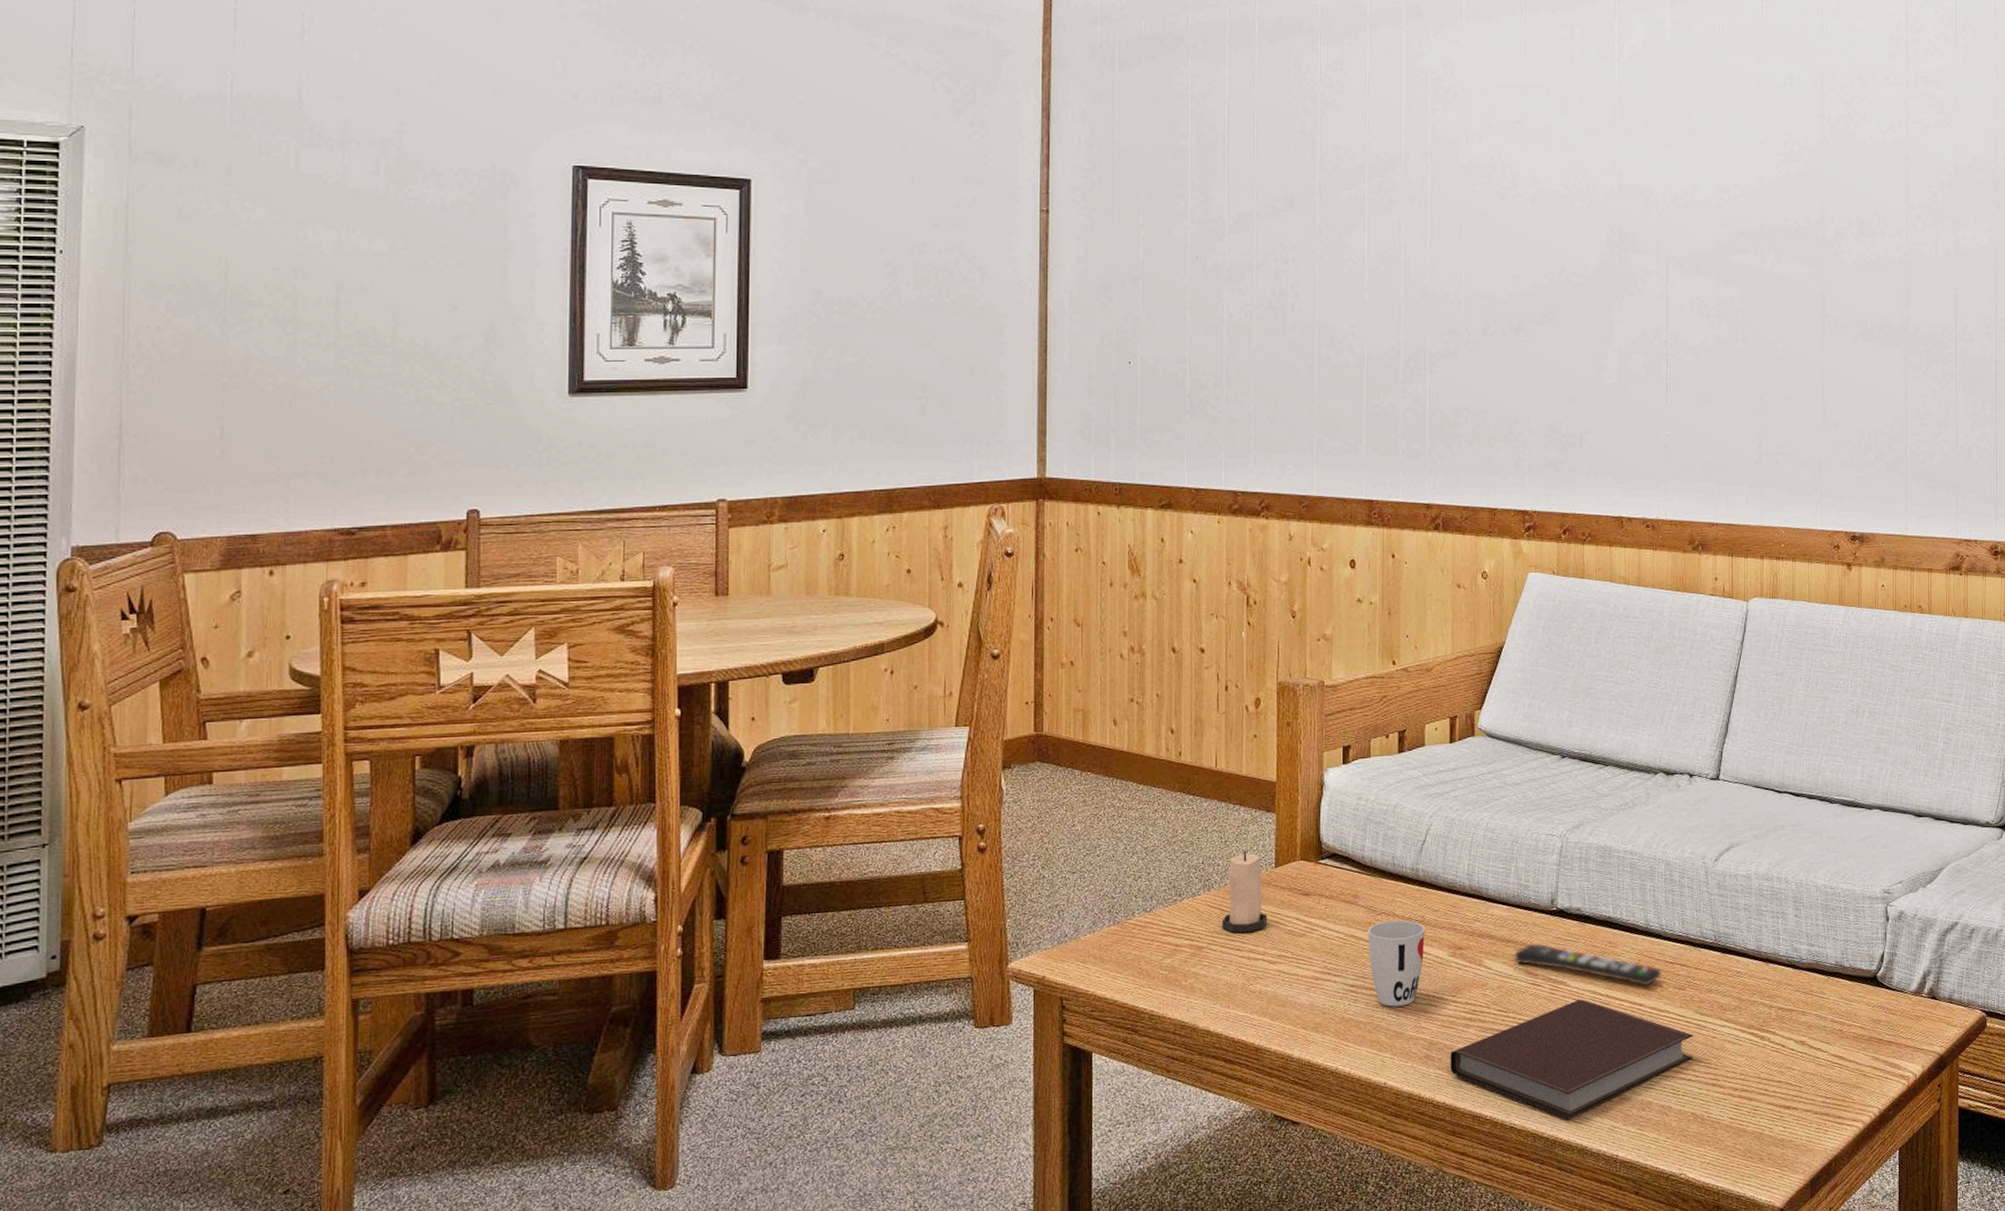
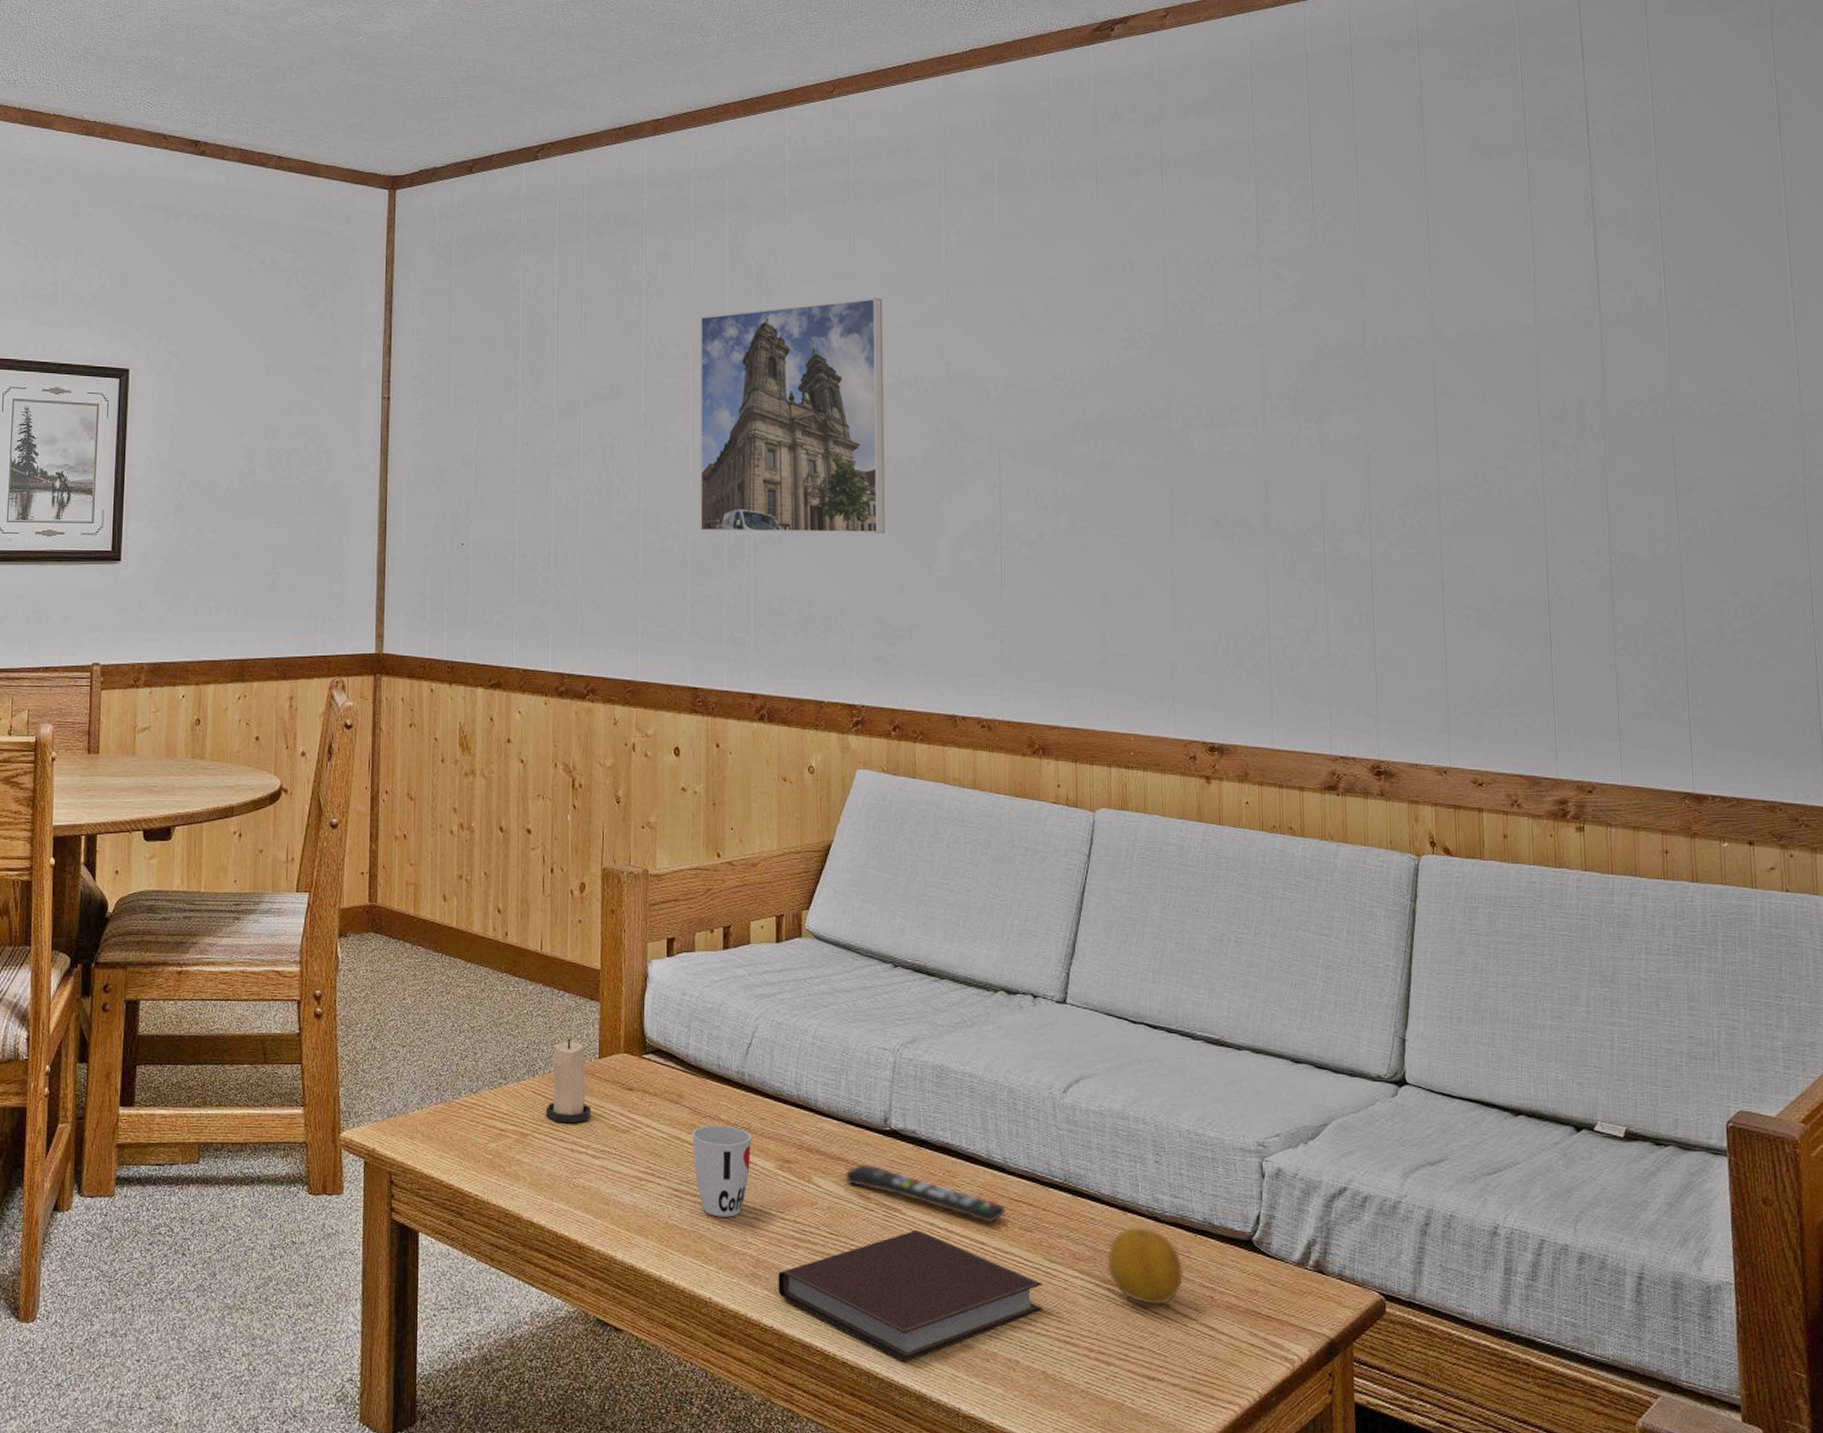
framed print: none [1375,110,1558,344] -> present [699,298,885,534]
fruit: none [1751,975,1817,1044] -> present [1107,1227,1183,1306]

